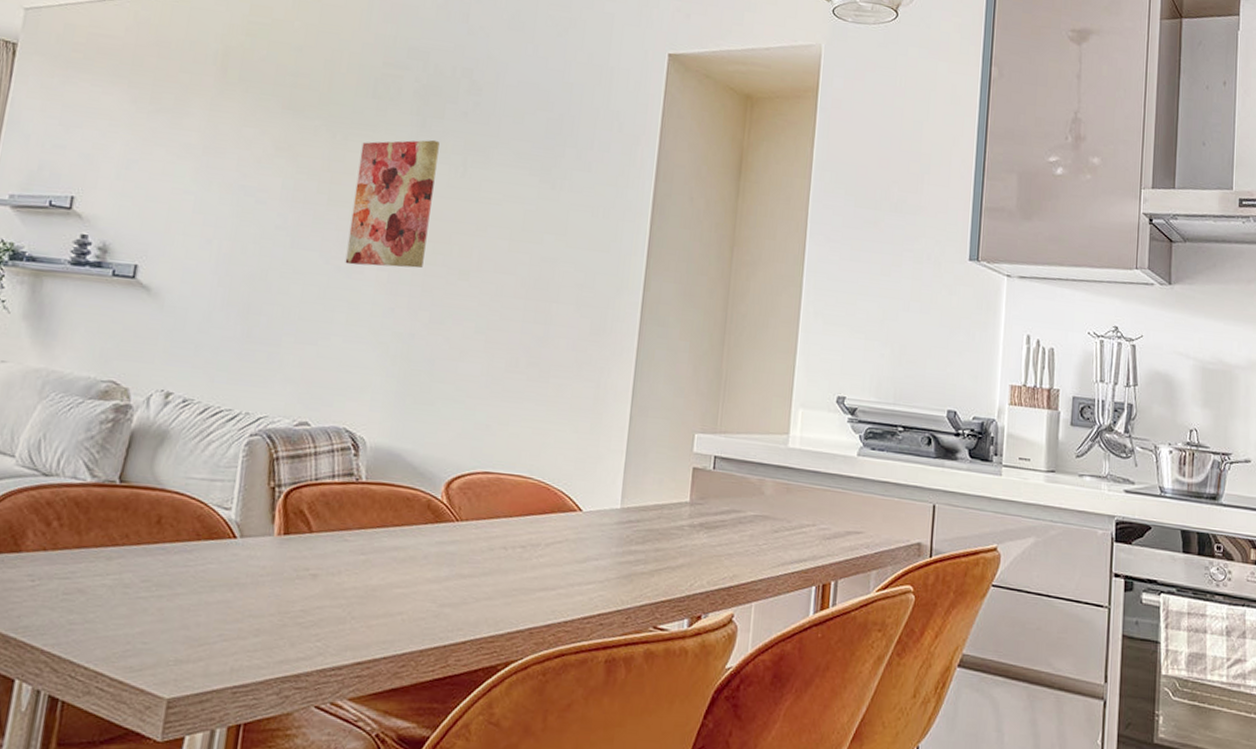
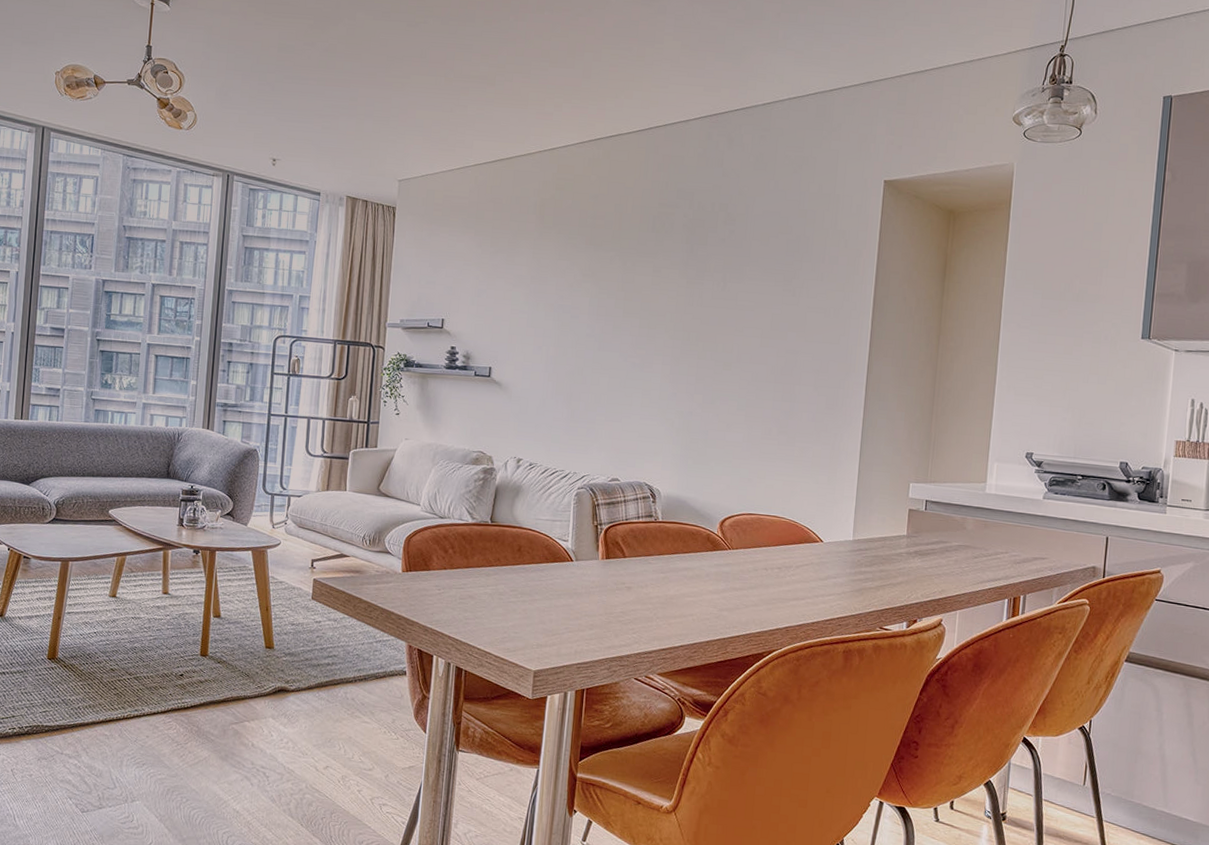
wall art: present [345,140,440,268] -> none [638,262,705,362]

